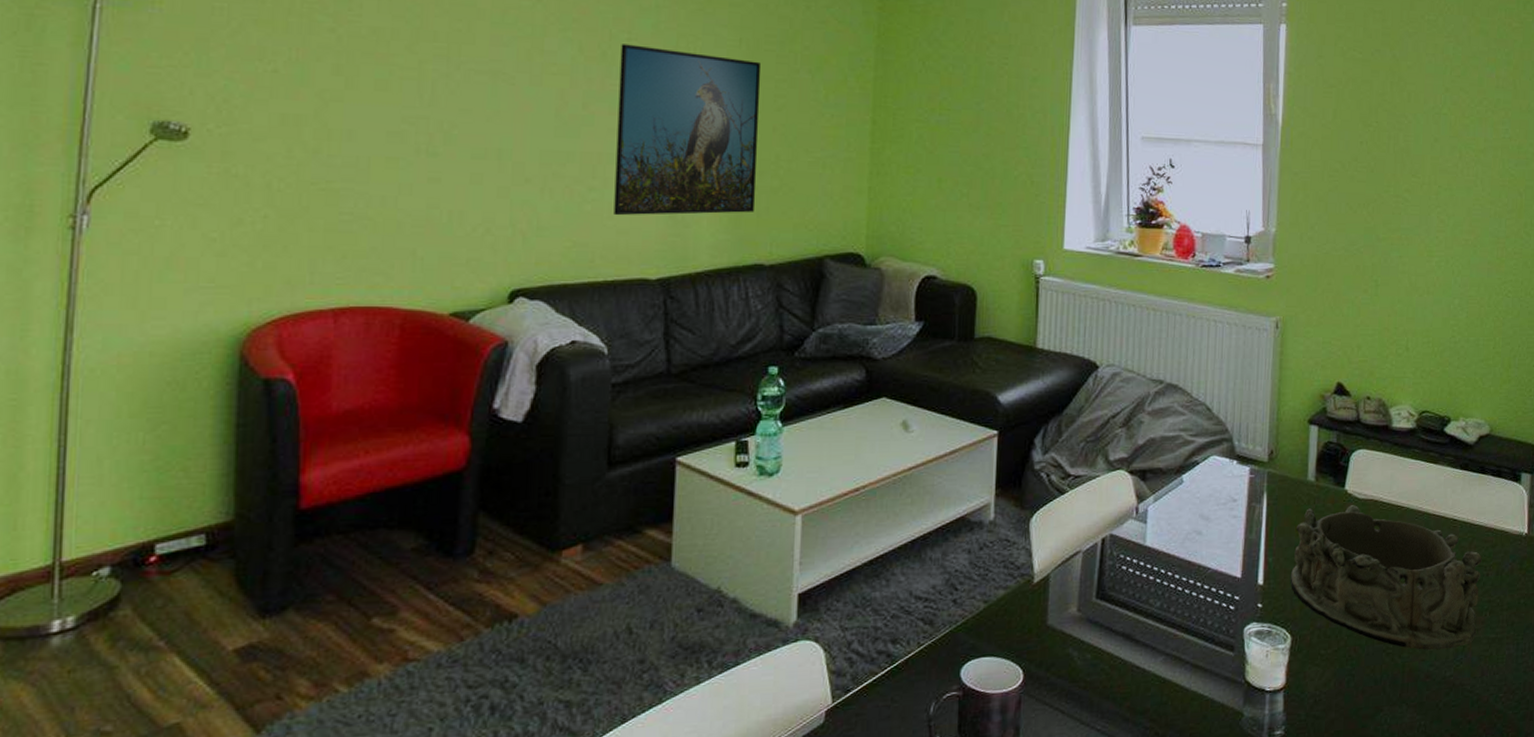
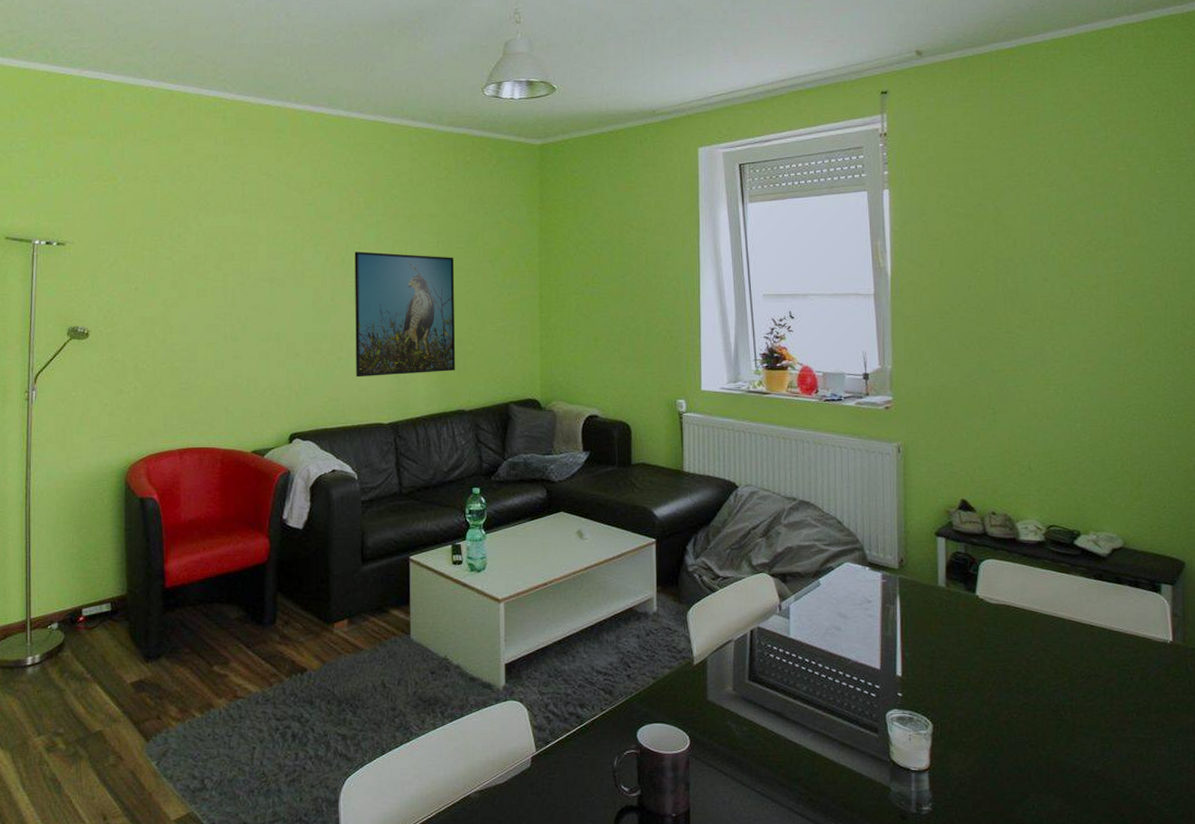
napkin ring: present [1290,505,1482,651] -> none [927,609,1125,746]

